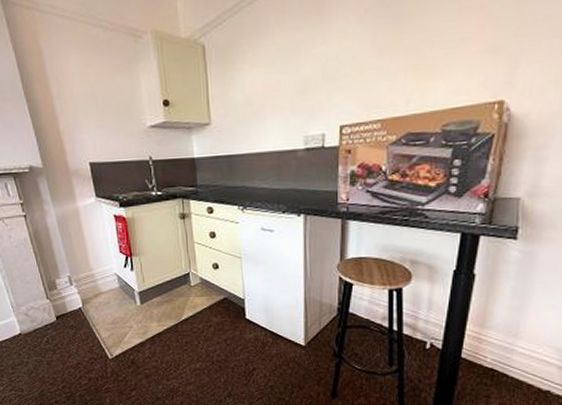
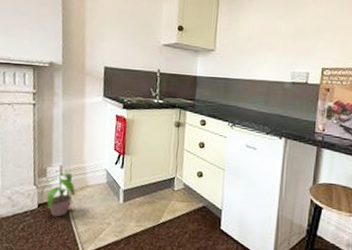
potted plant: none [55,283,90,327] -> present [40,173,75,217]

